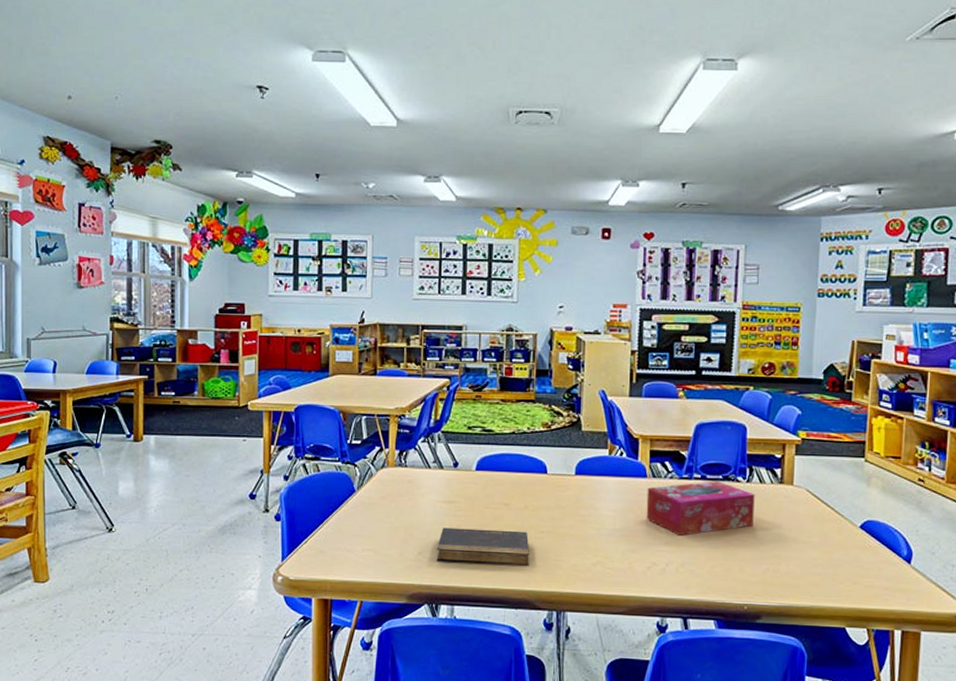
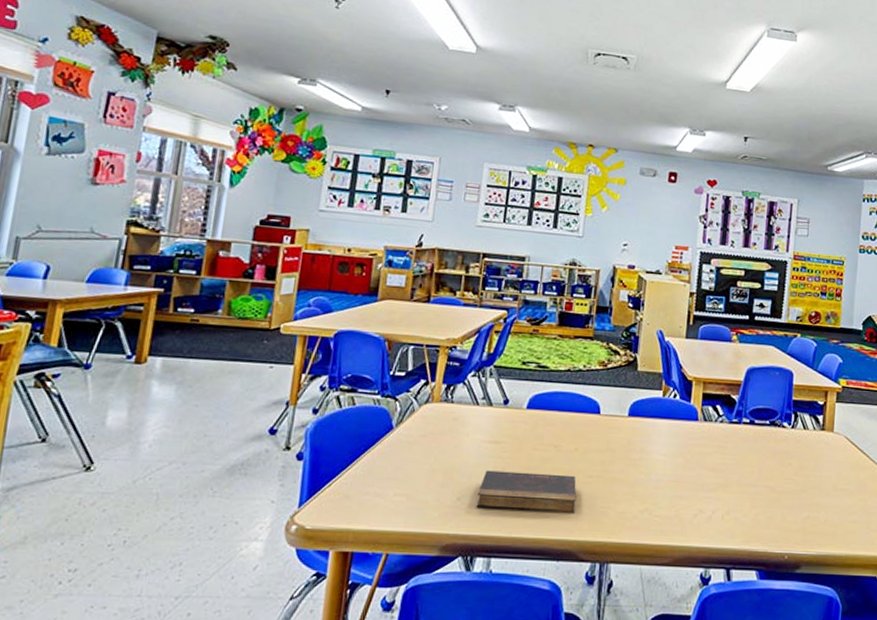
tissue box: present [646,481,755,536] -> none [695,426,799,482]

